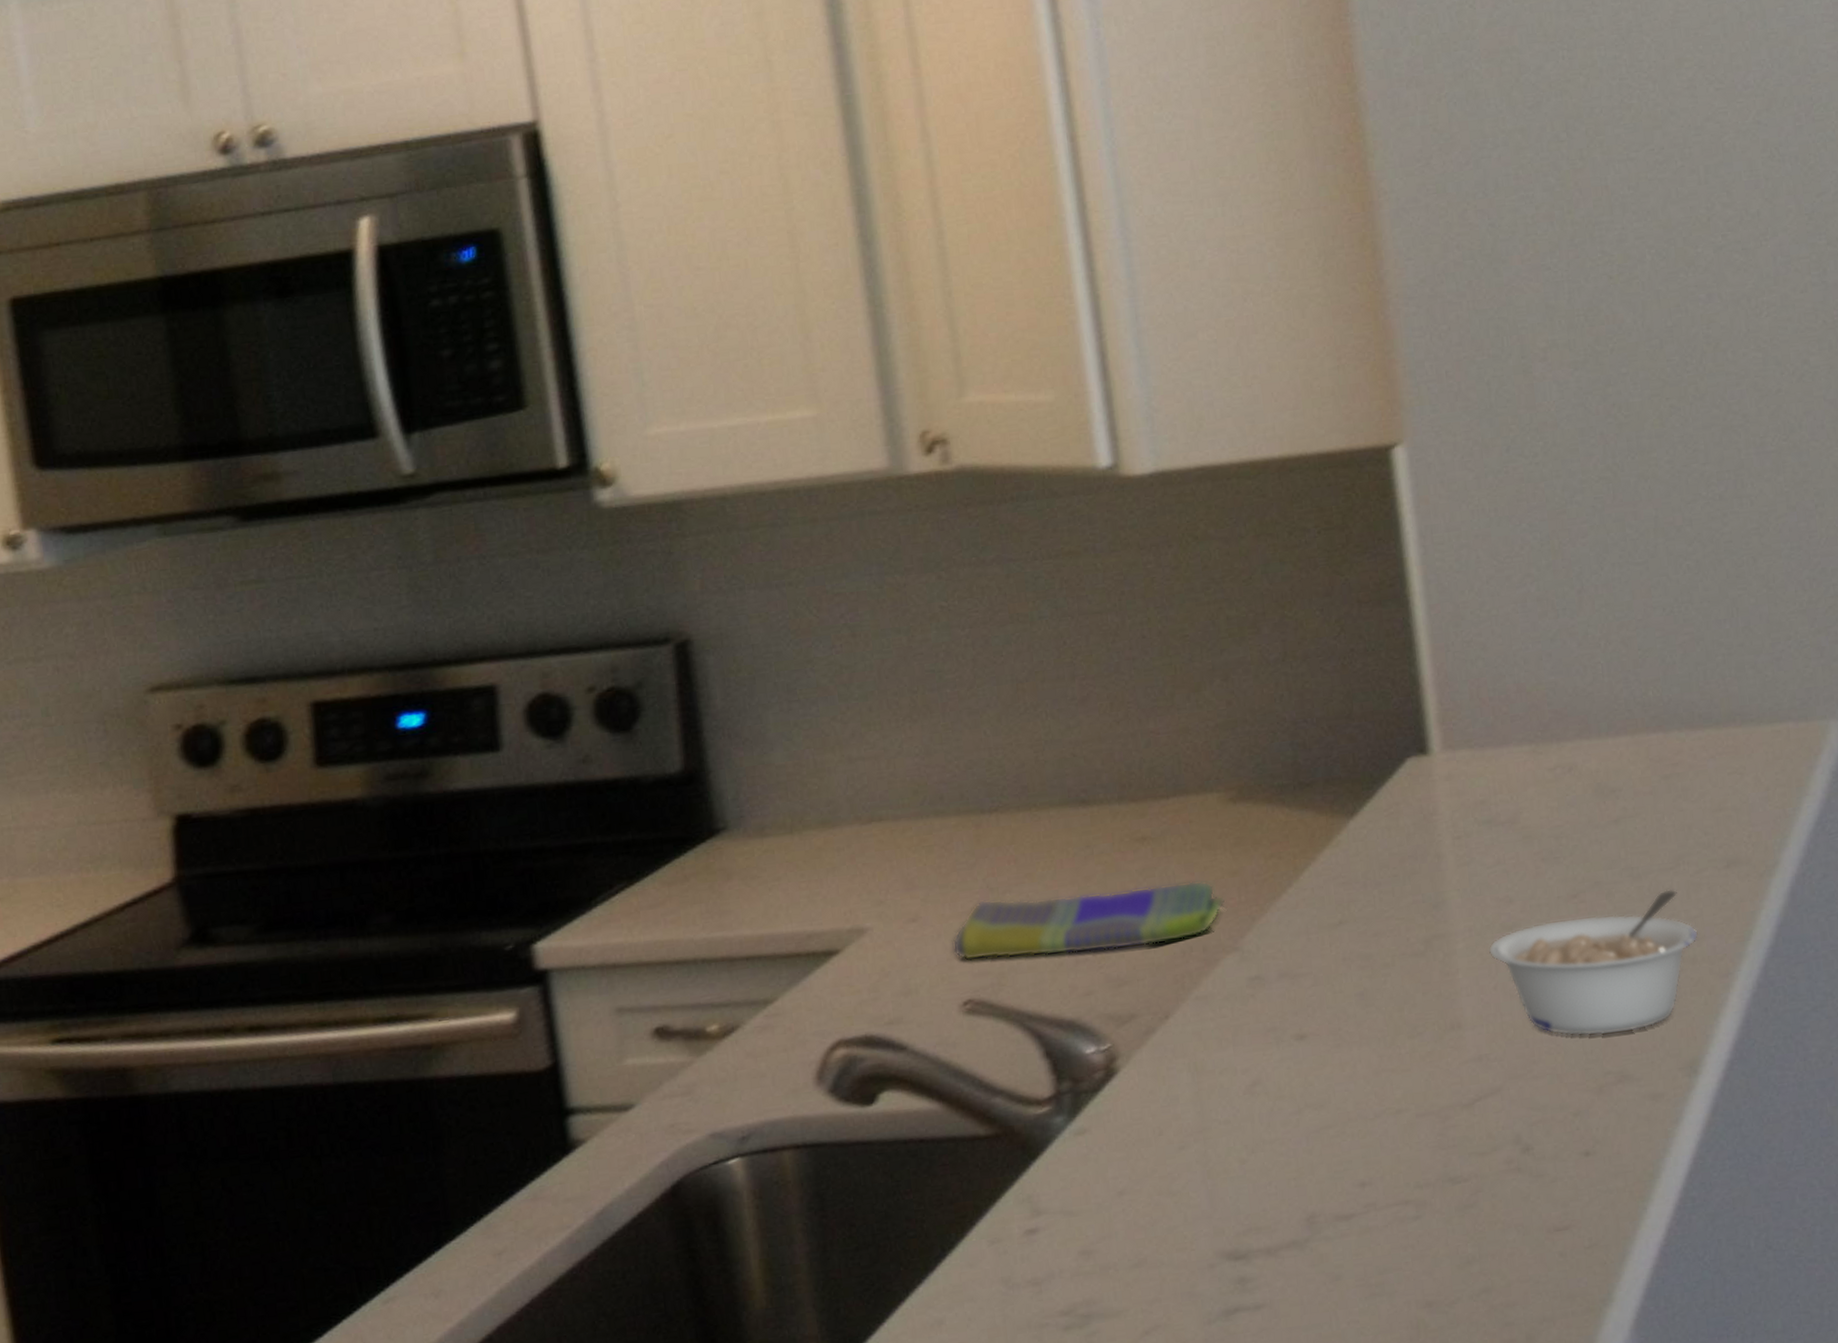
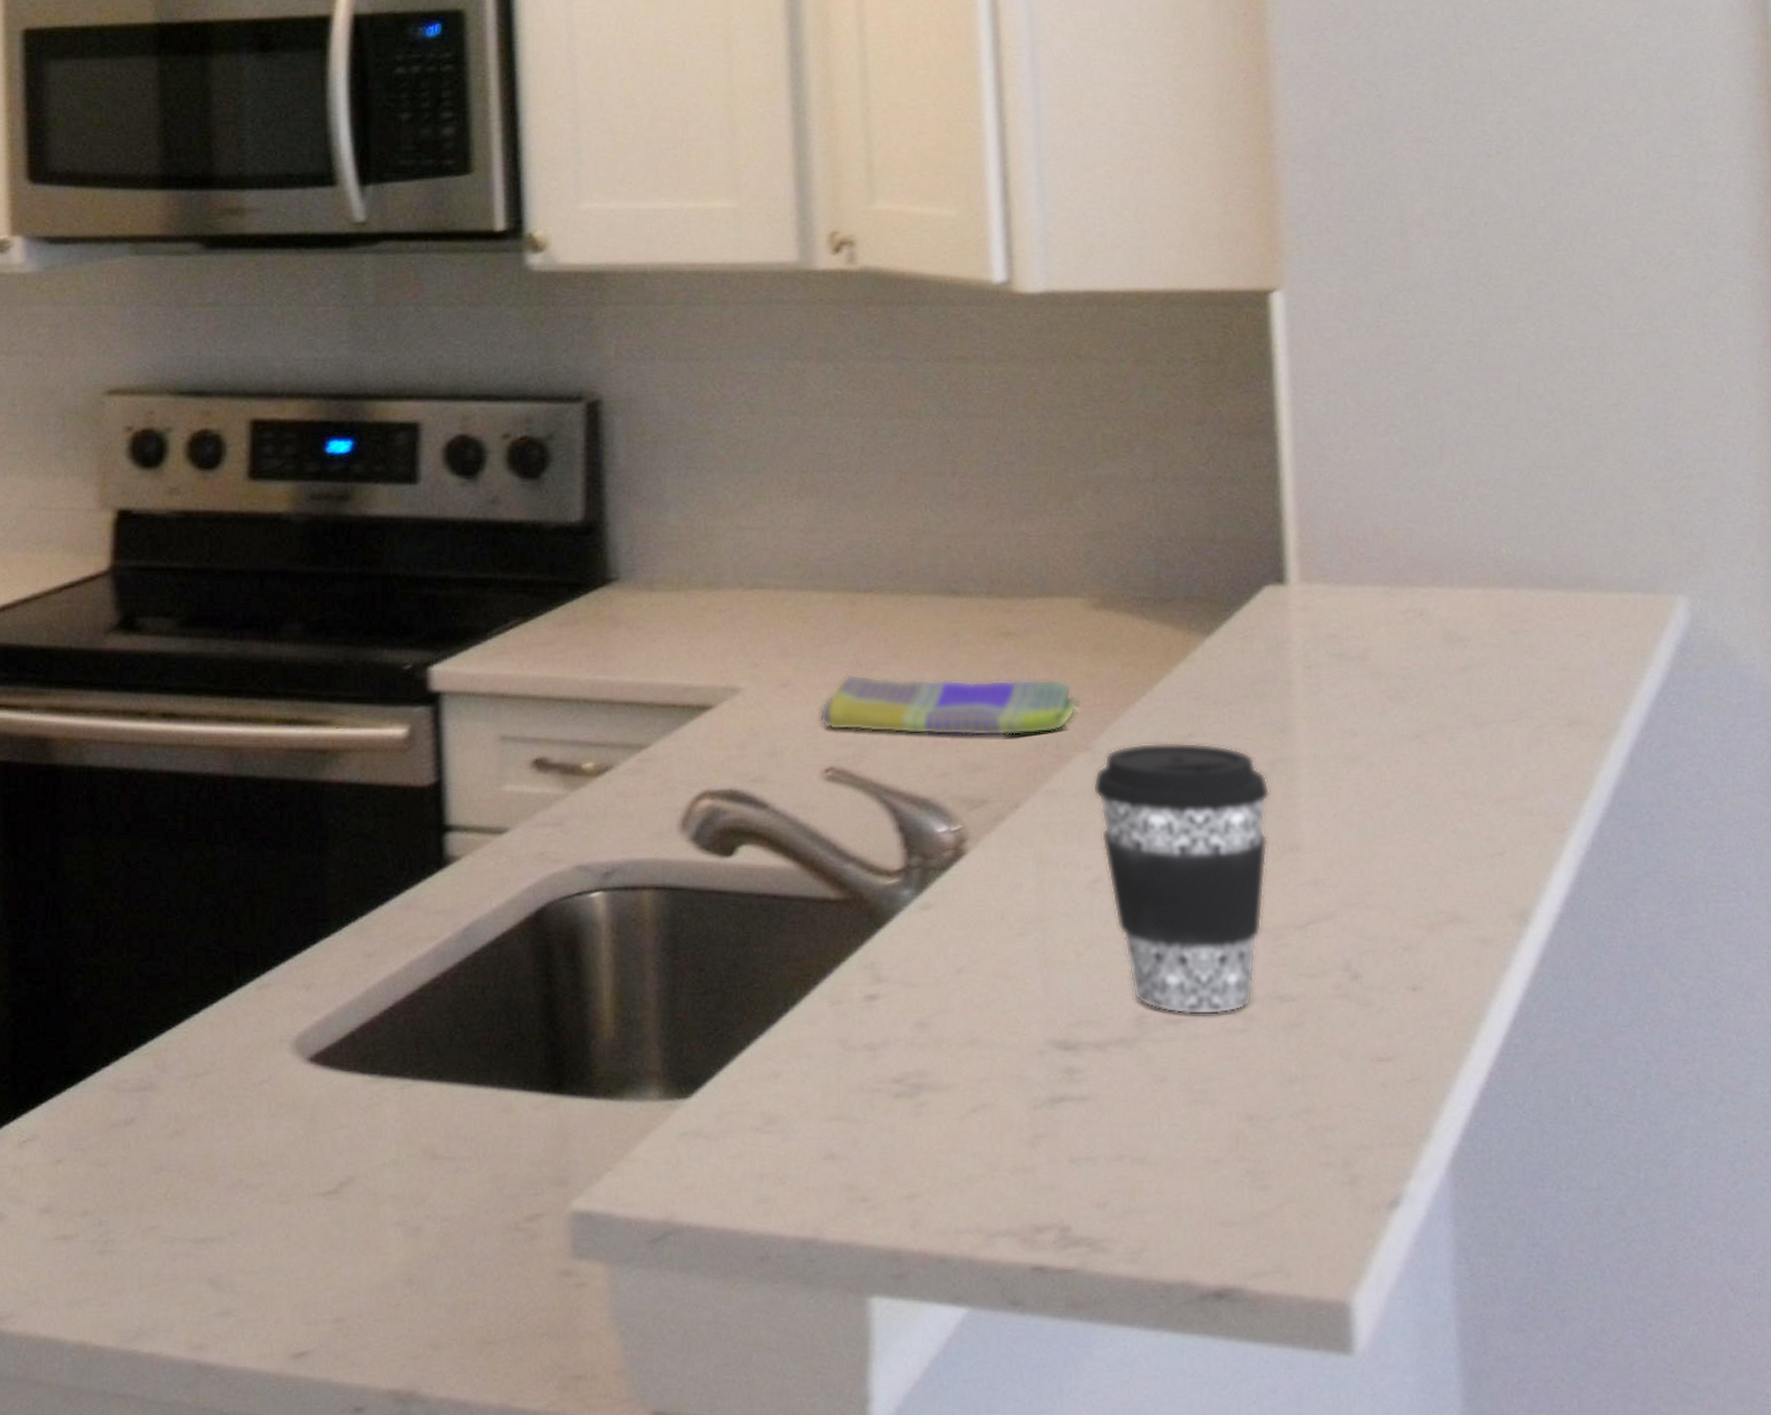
coffee cup: none [1243,928,1429,1209] -> present [1092,742,1270,1015]
legume: present [1488,889,1699,1036] -> none [1330,741,1536,875]

